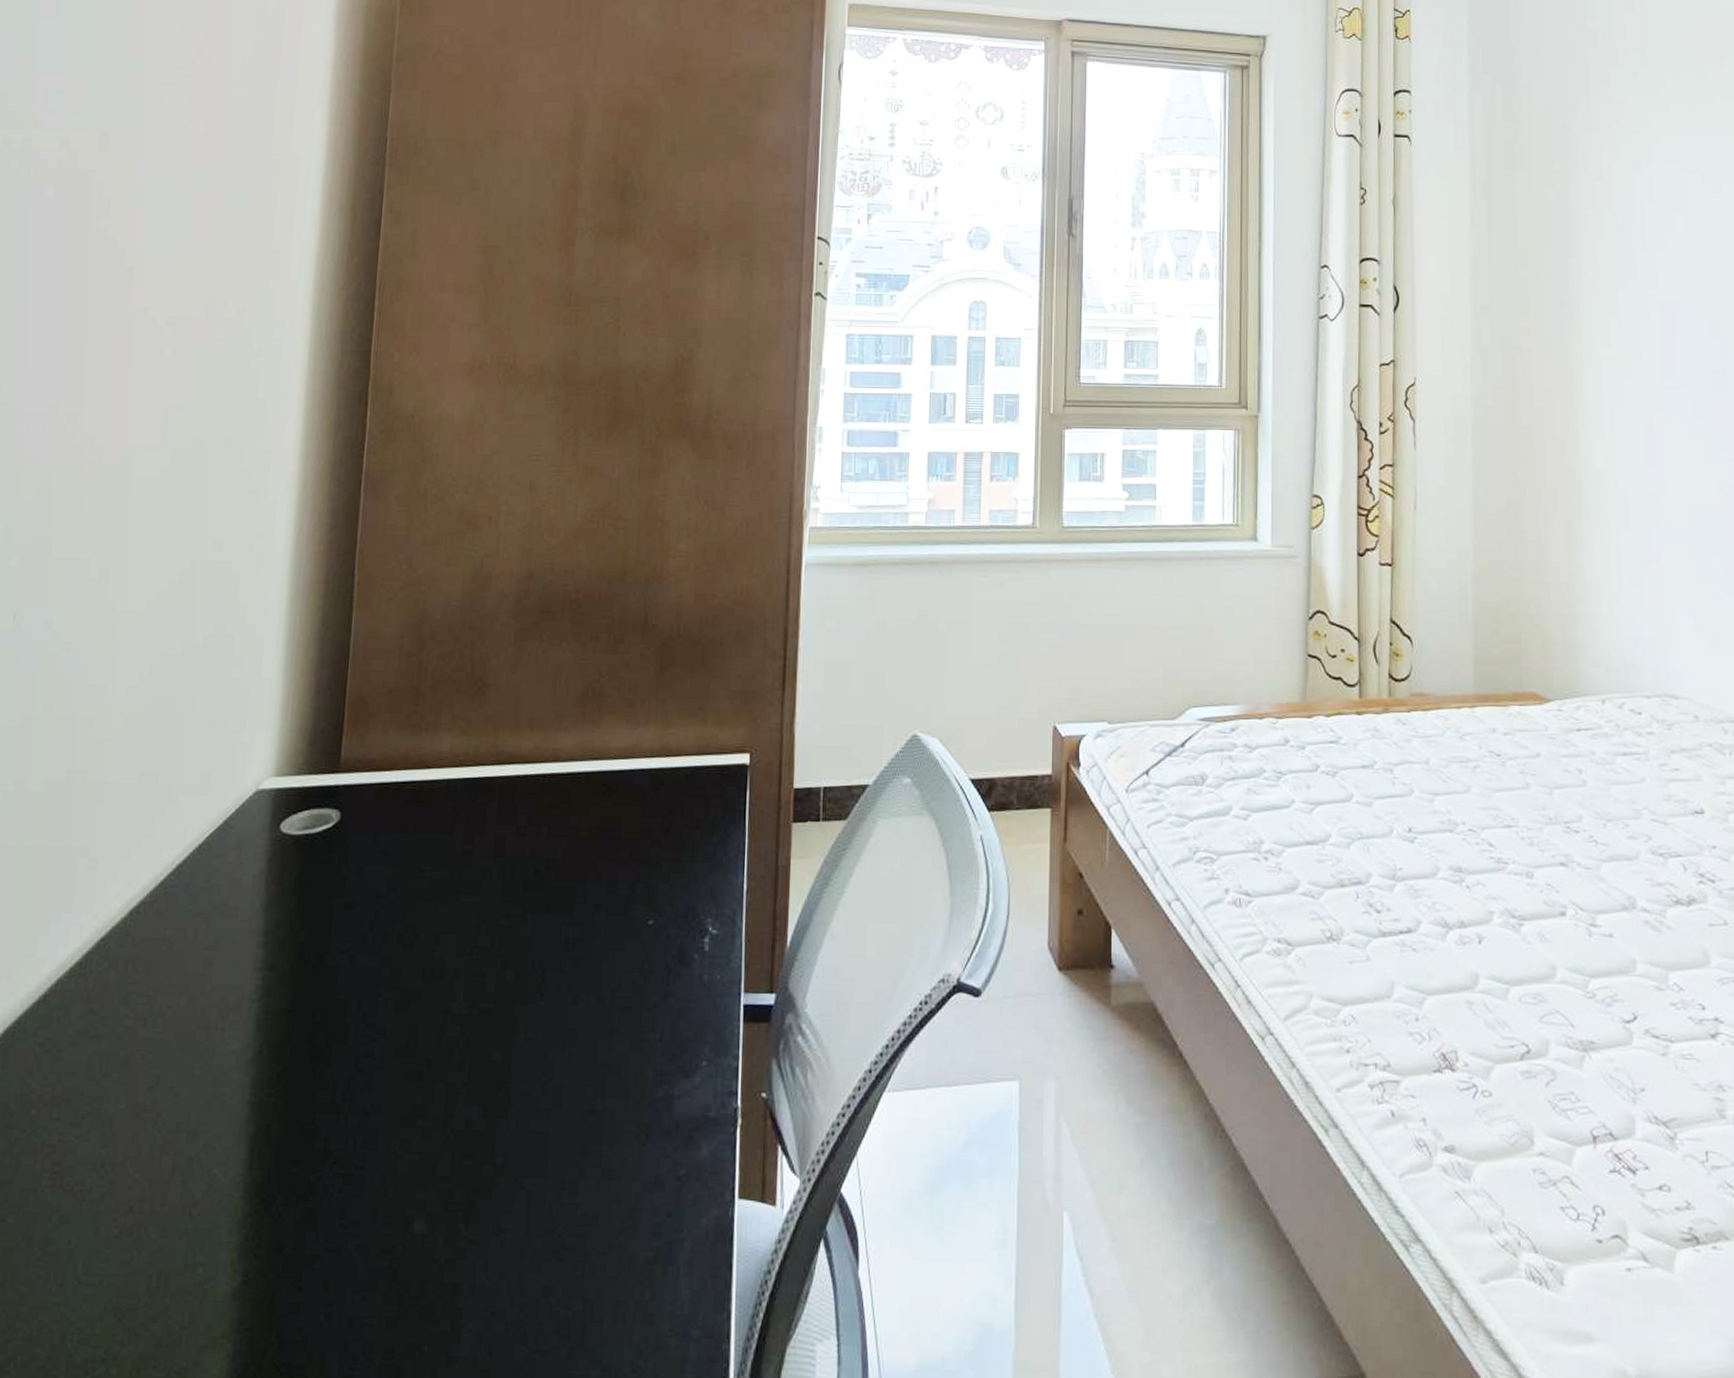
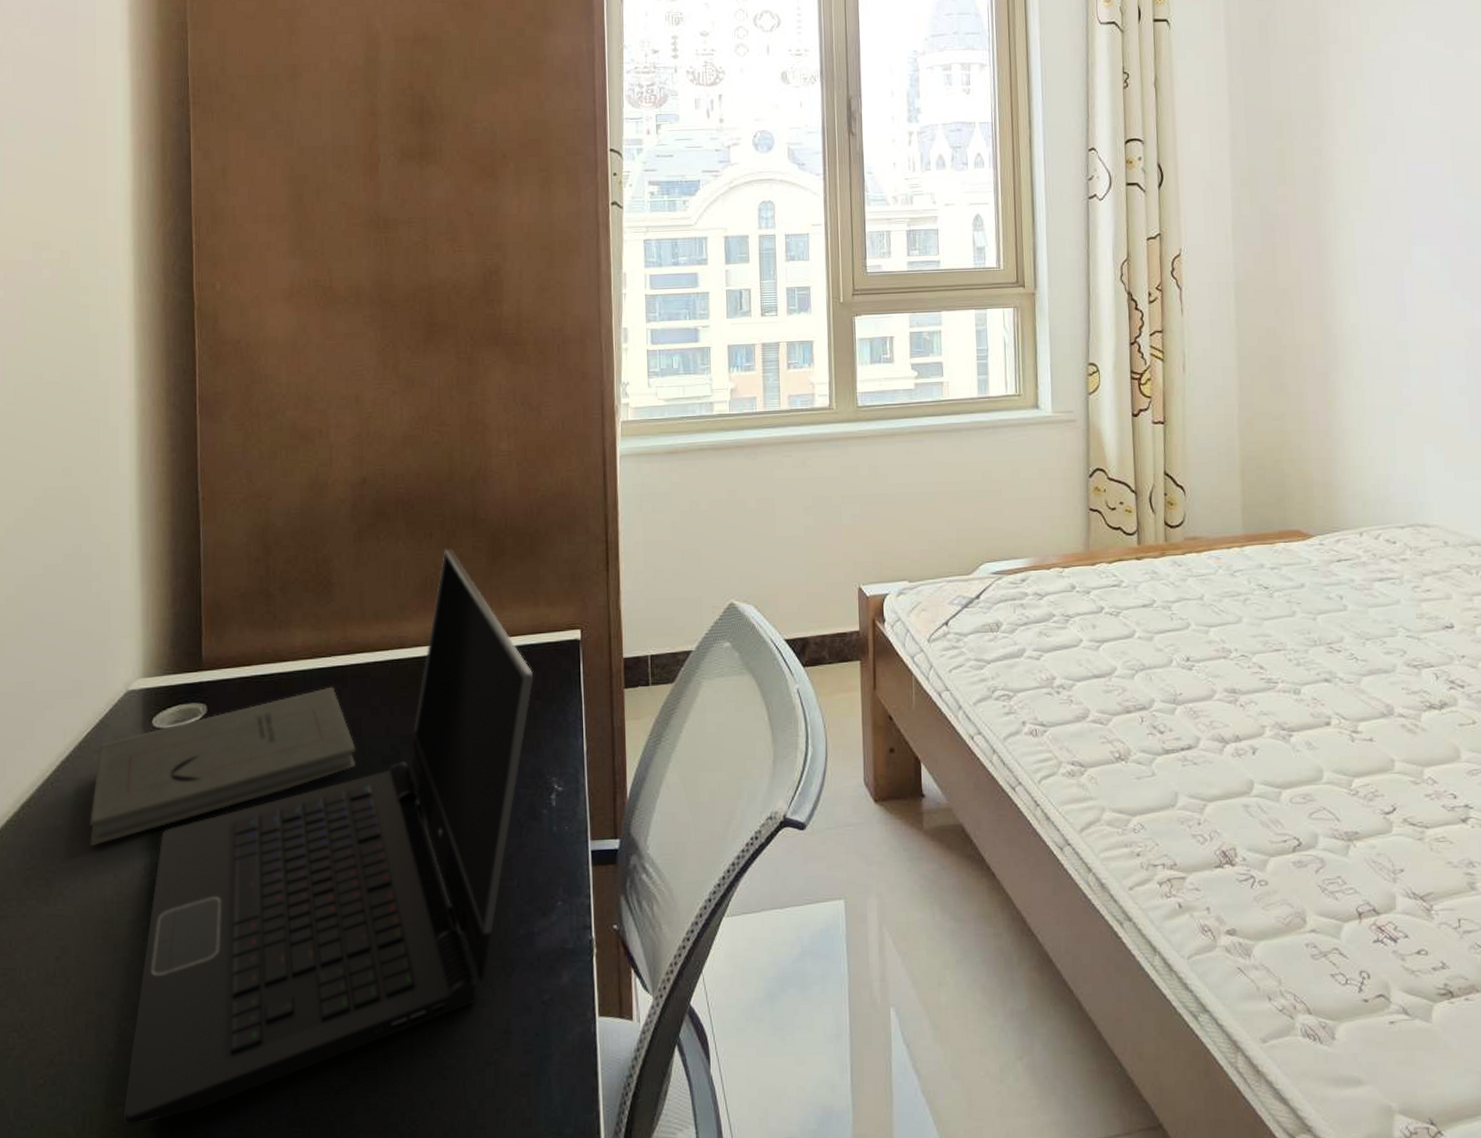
book: none [199,799,497,963] -> present [89,686,356,847]
laptop computer: none [201,655,696,1291] -> present [123,549,534,1126]

